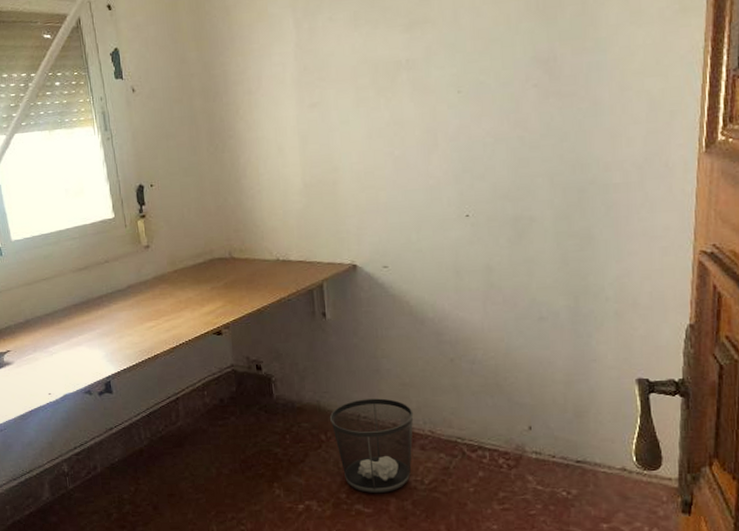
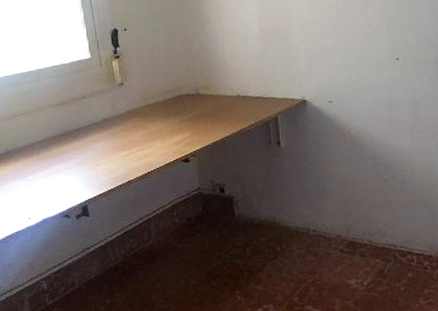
waste bin: present [329,398,414,494] -> none [283,214,355,296]

